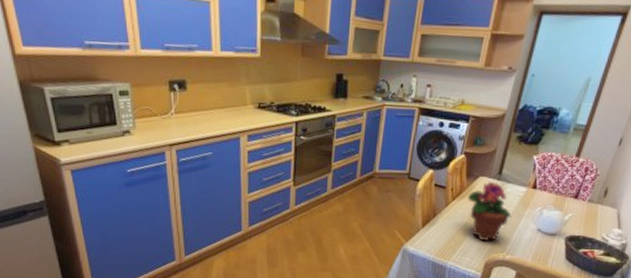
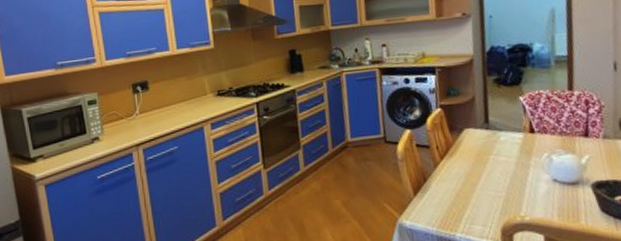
potted flower: present [468,181,512,242] -> none [457,132,516,203]

